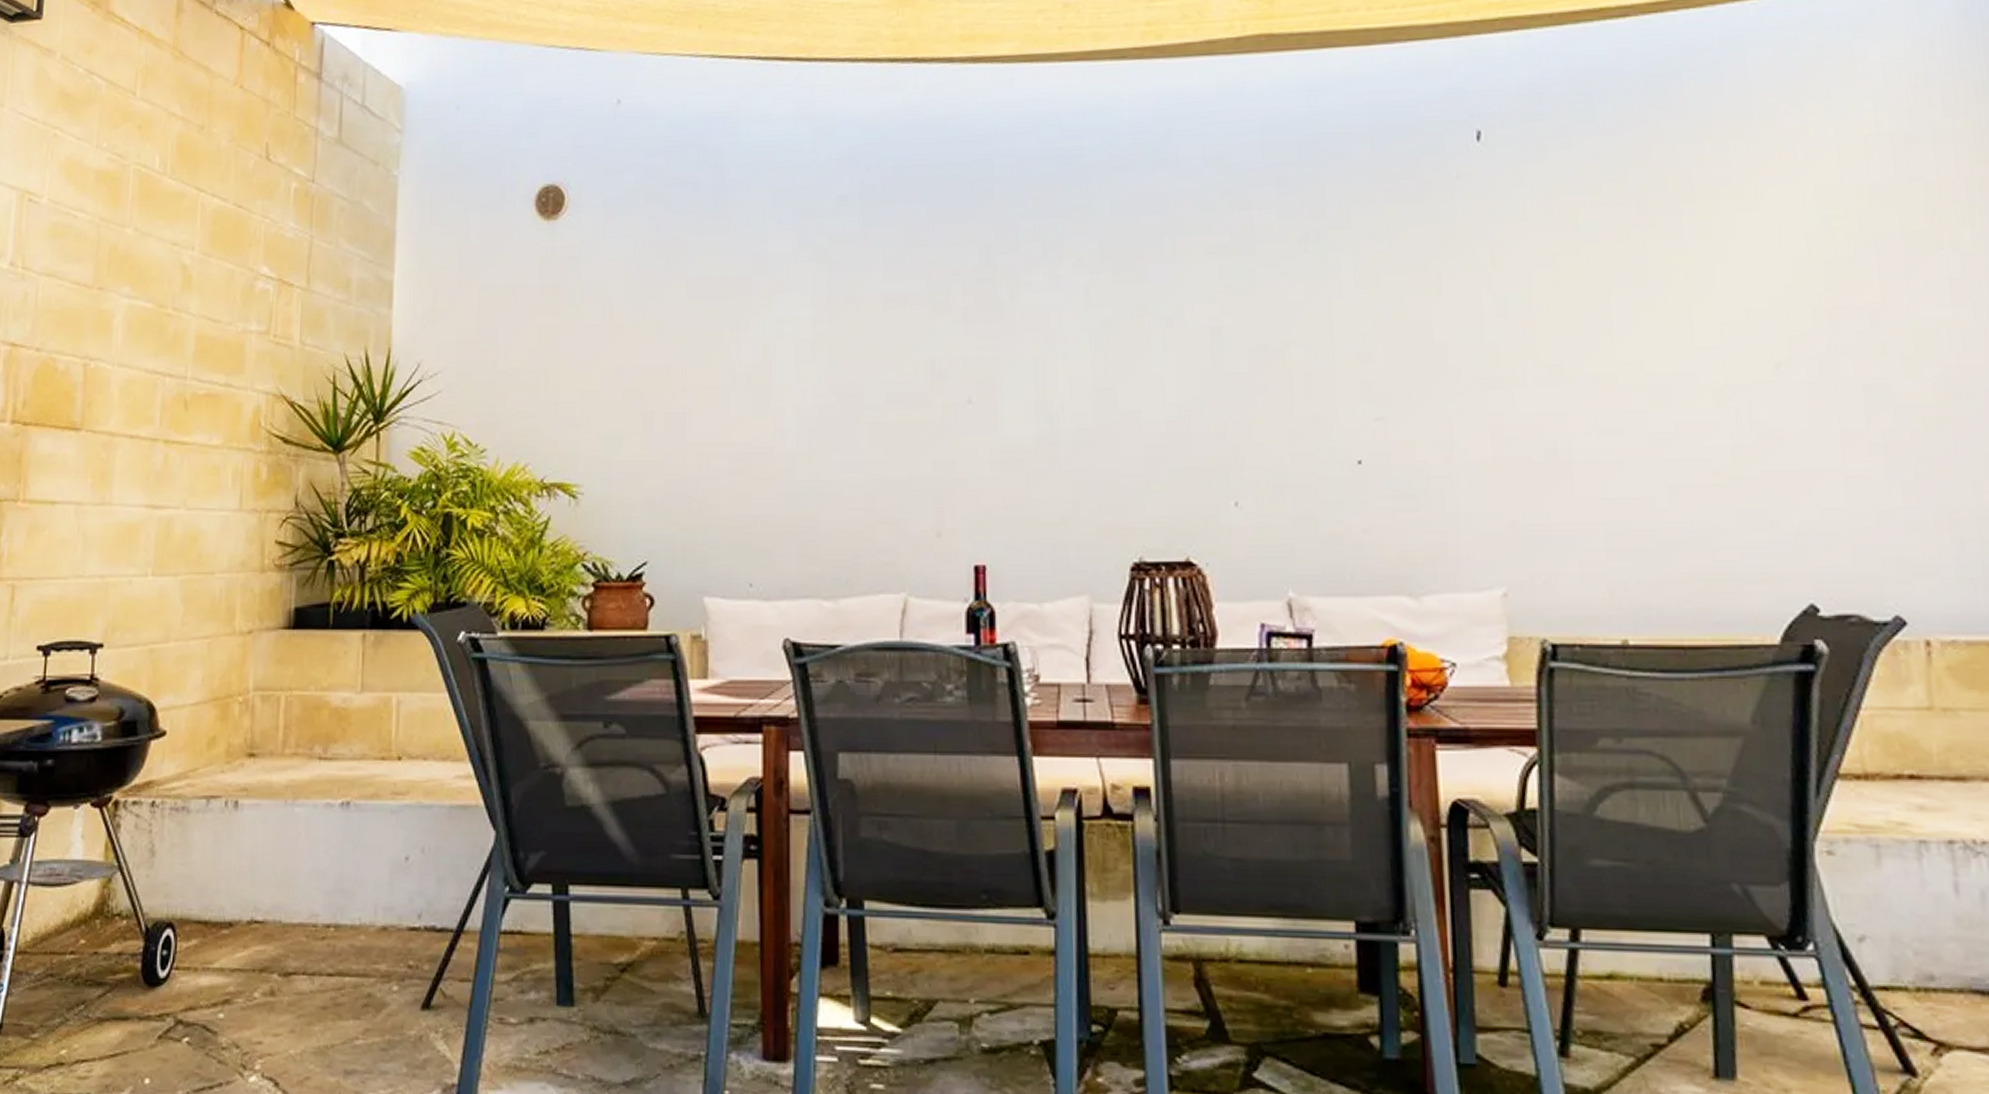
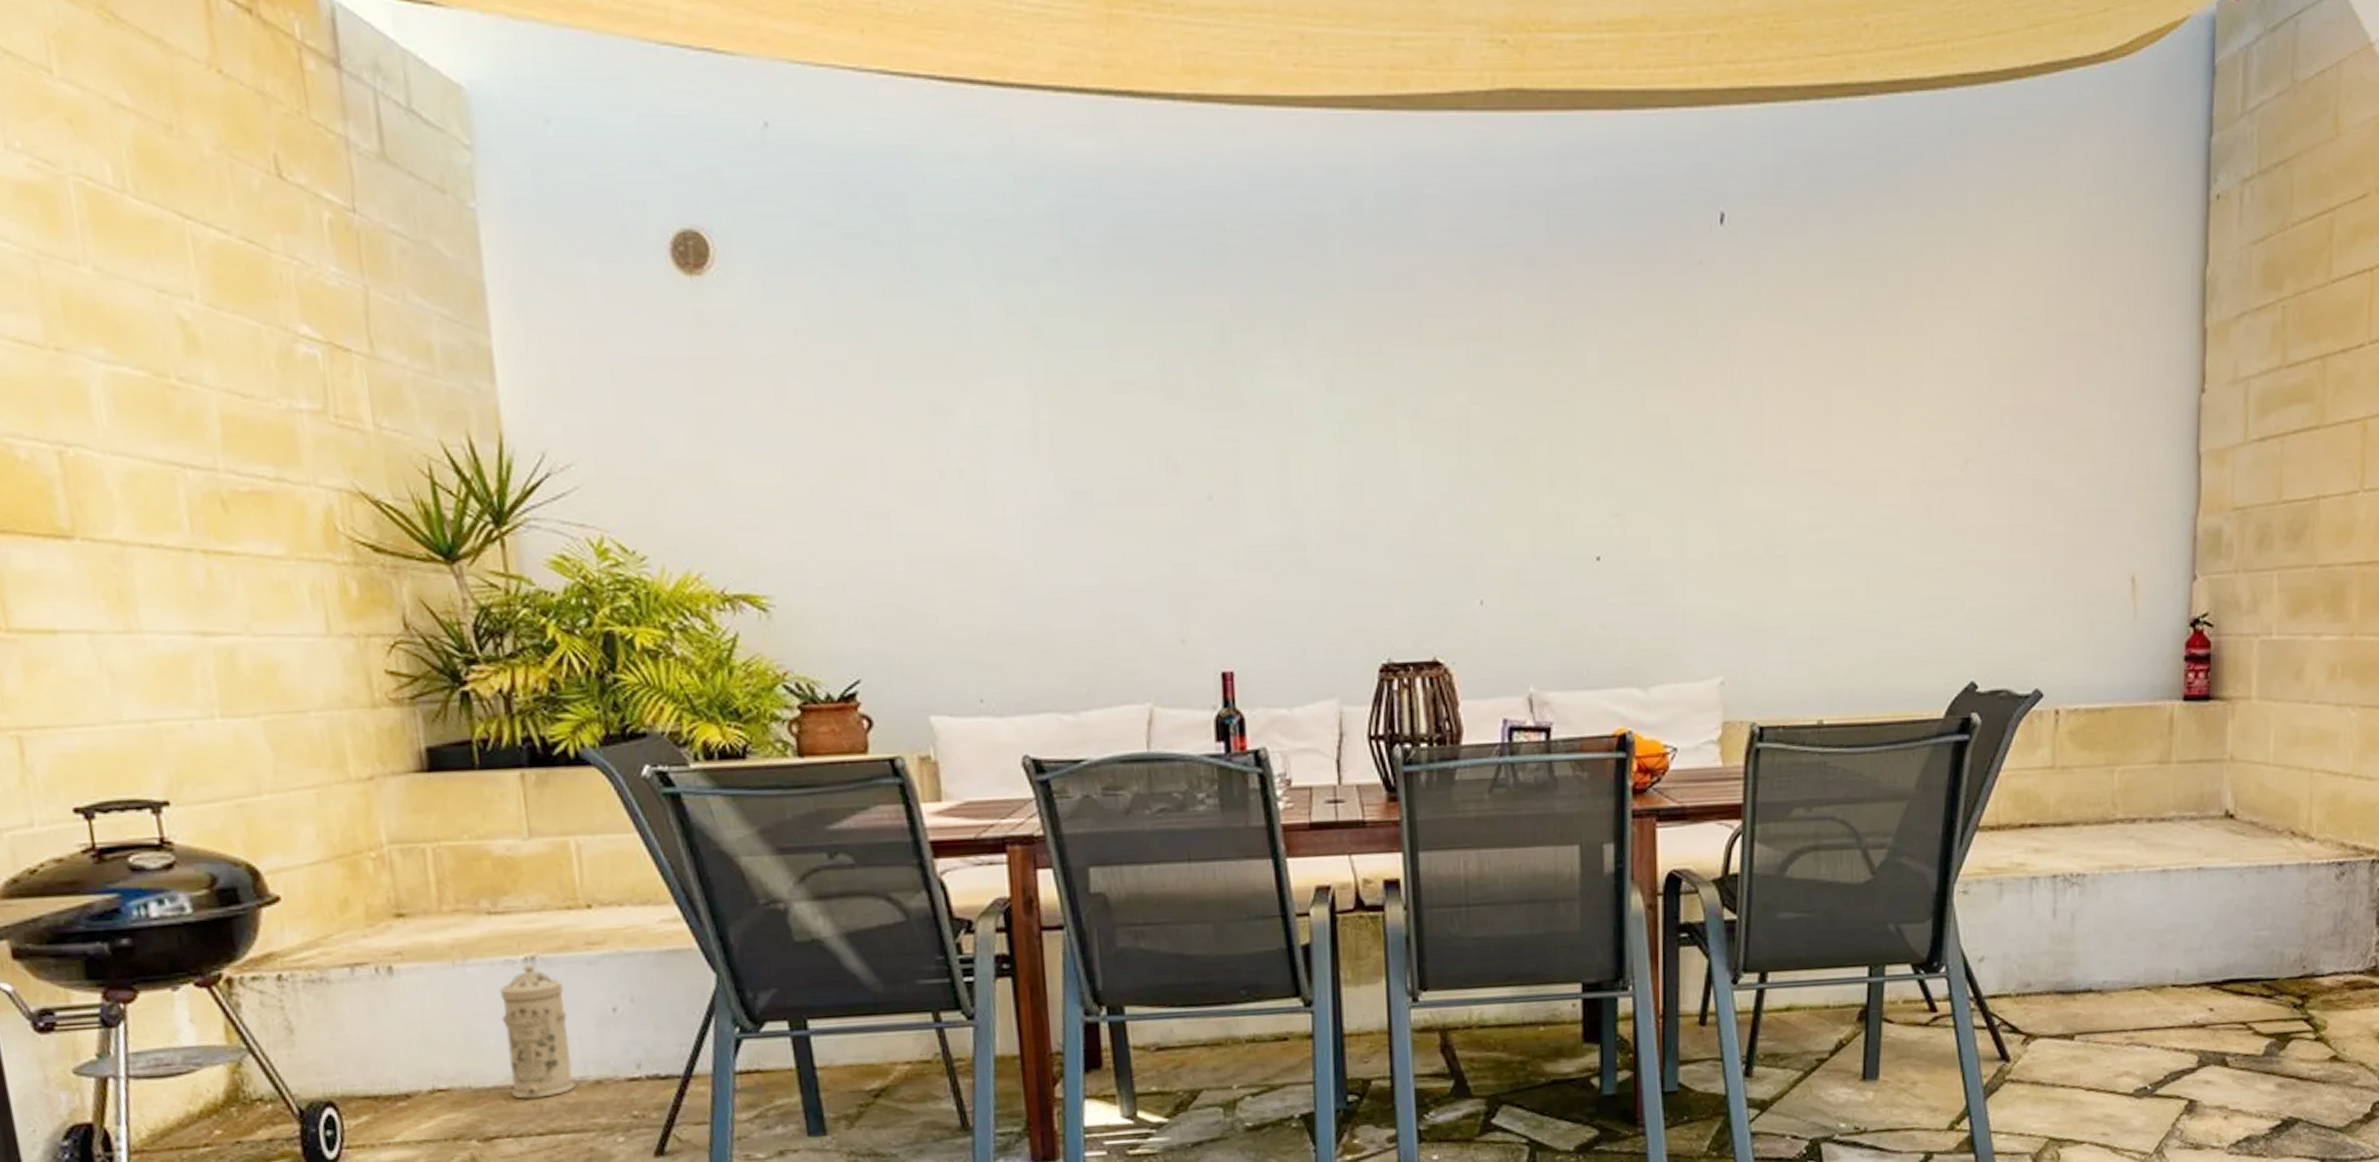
water filter: none [312,808,369,940] -> present [499,964,575,1100]

